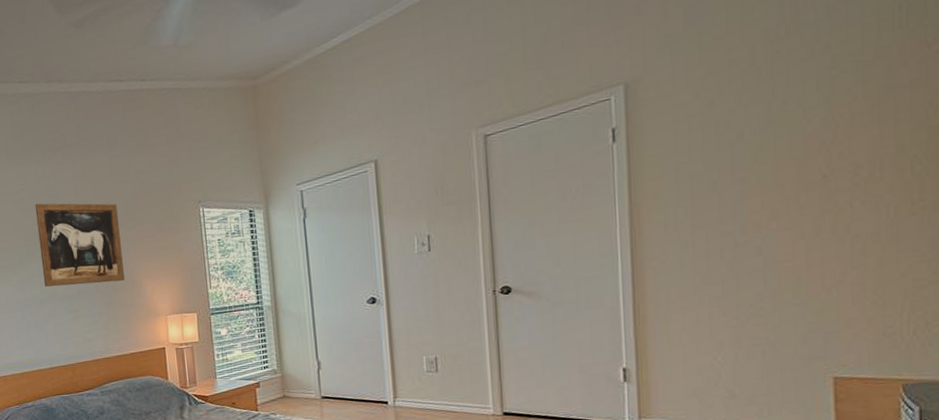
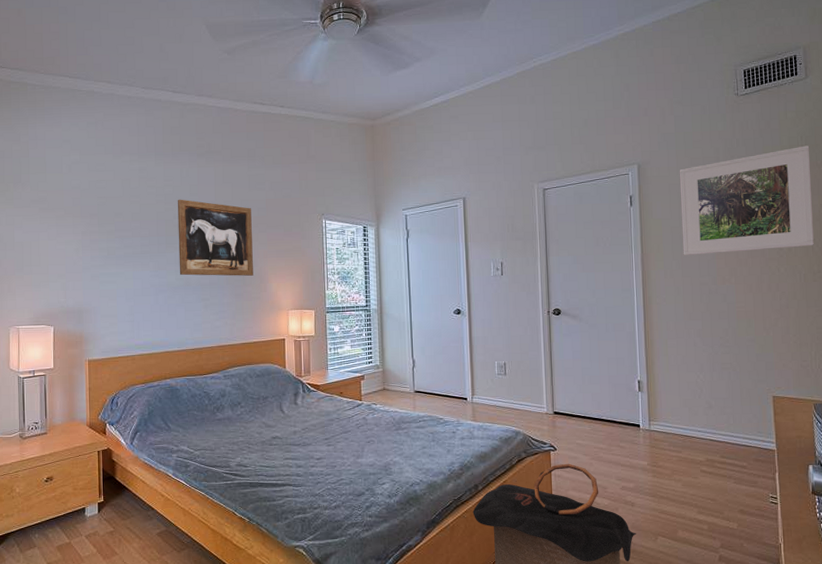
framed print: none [689,16,915,201] -> present [679,145,814,256]

